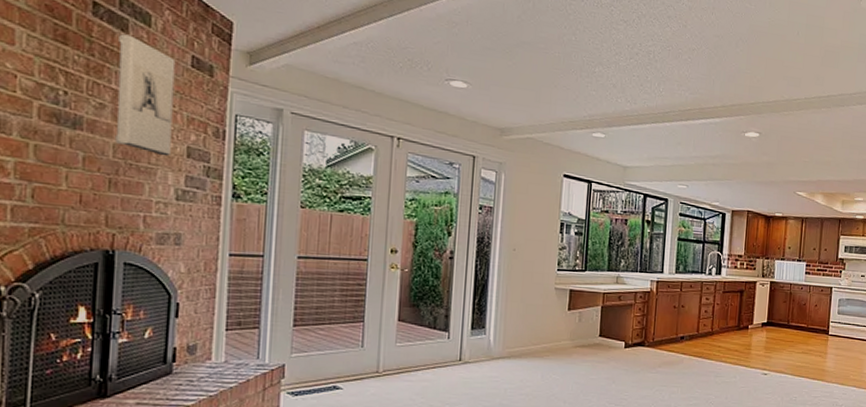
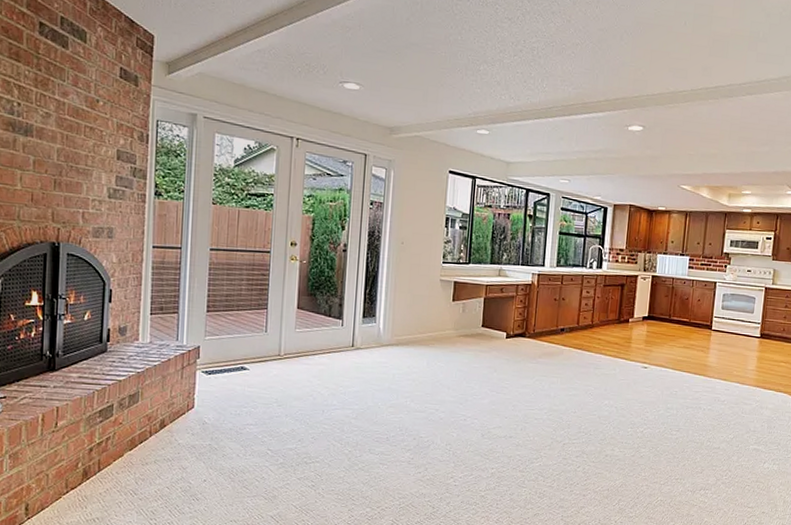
wall sculpture: present [115,34,176,157] -> none [58,50,107,159]

